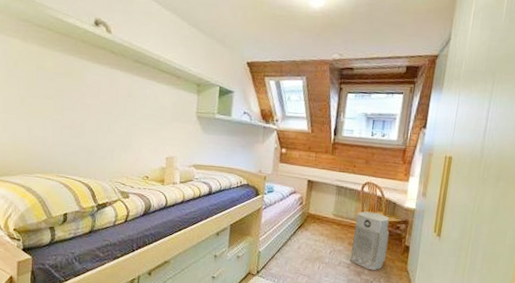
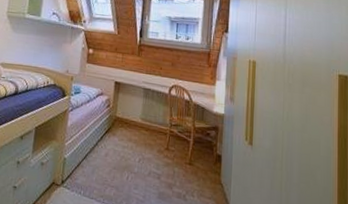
air purifier: present [350,211,390,271] -> none [160,116,200,183]

